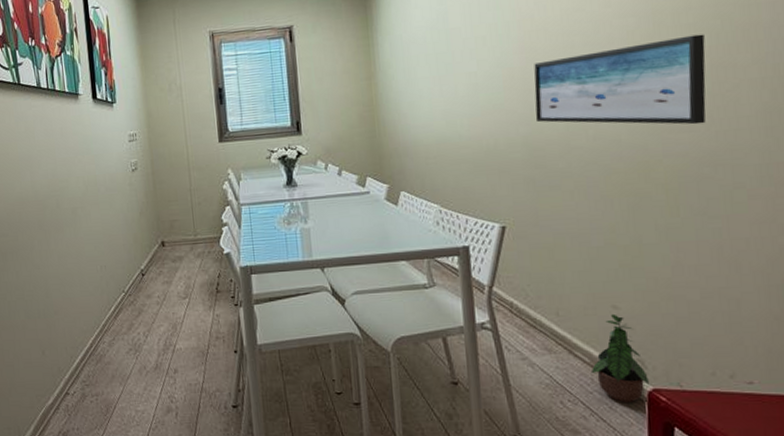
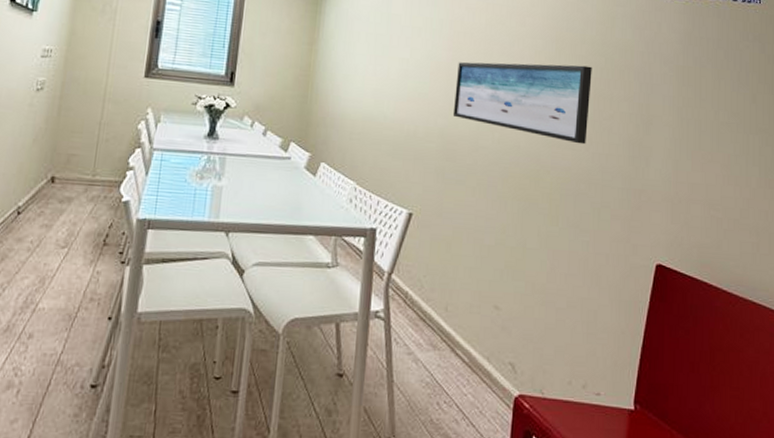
potted plant: present [590,313,651,402] -> none [468,314,518,407]

